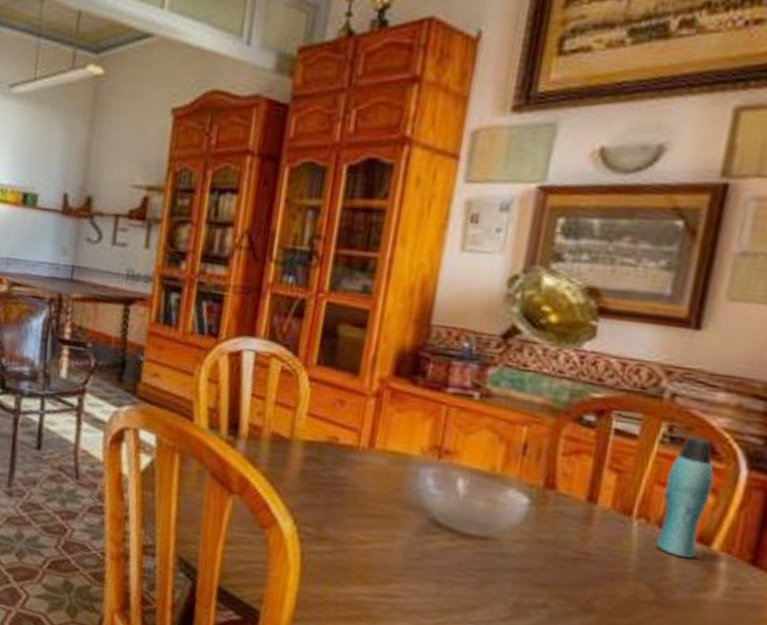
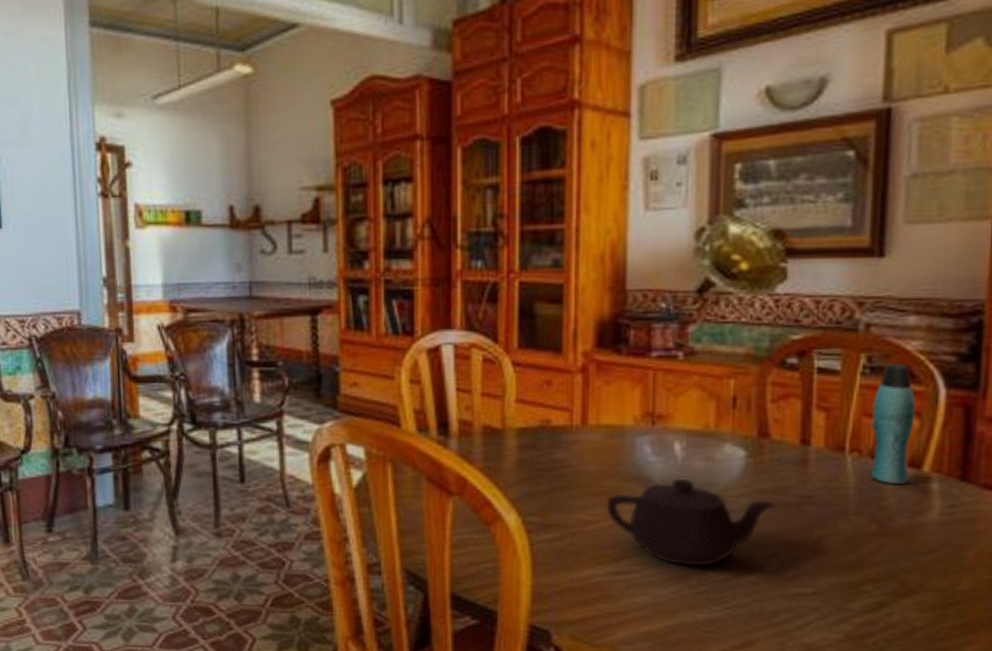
teapot: none [380,513,553,606] -> present [606,478,776,567]

